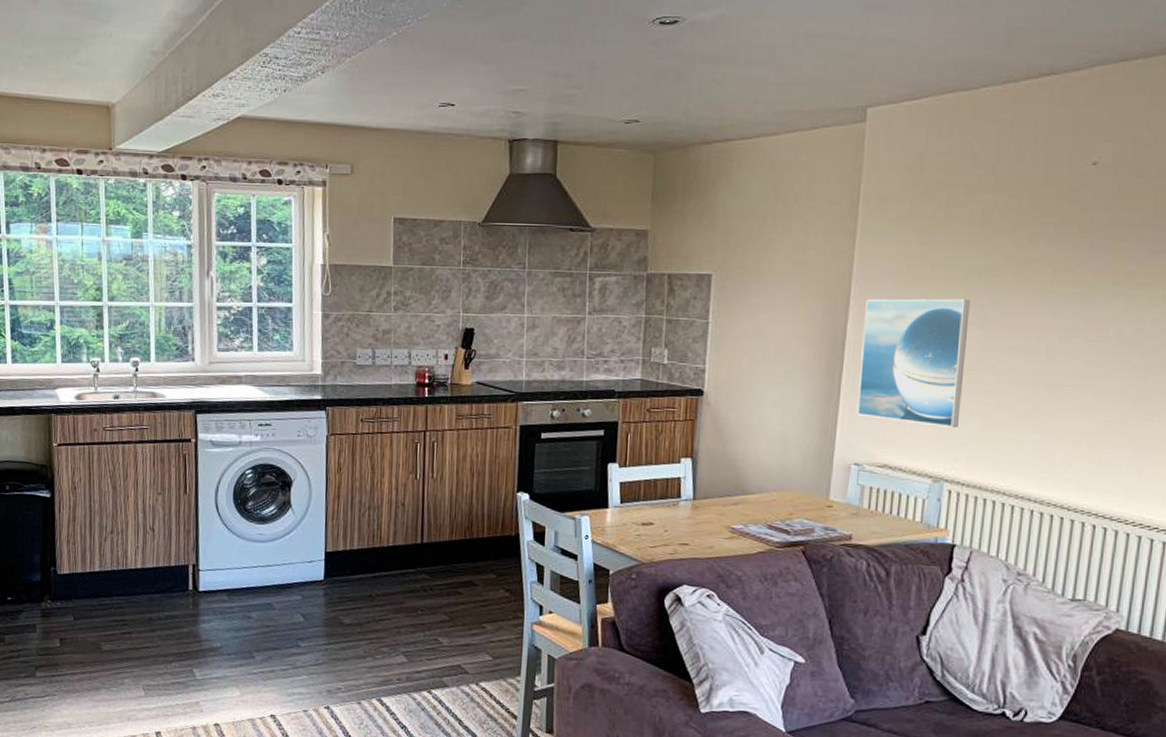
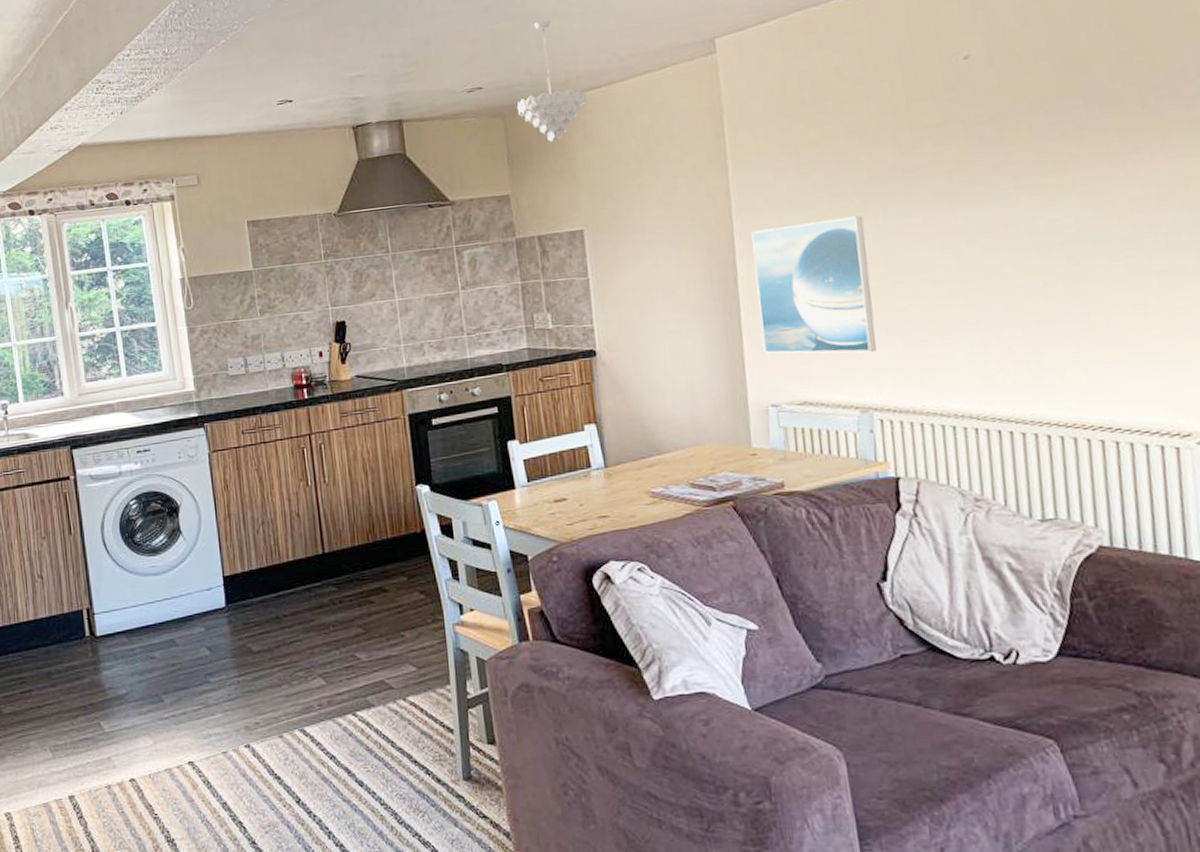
pendant light: none [669,63,736,186] -> present [516,20,587,143]

